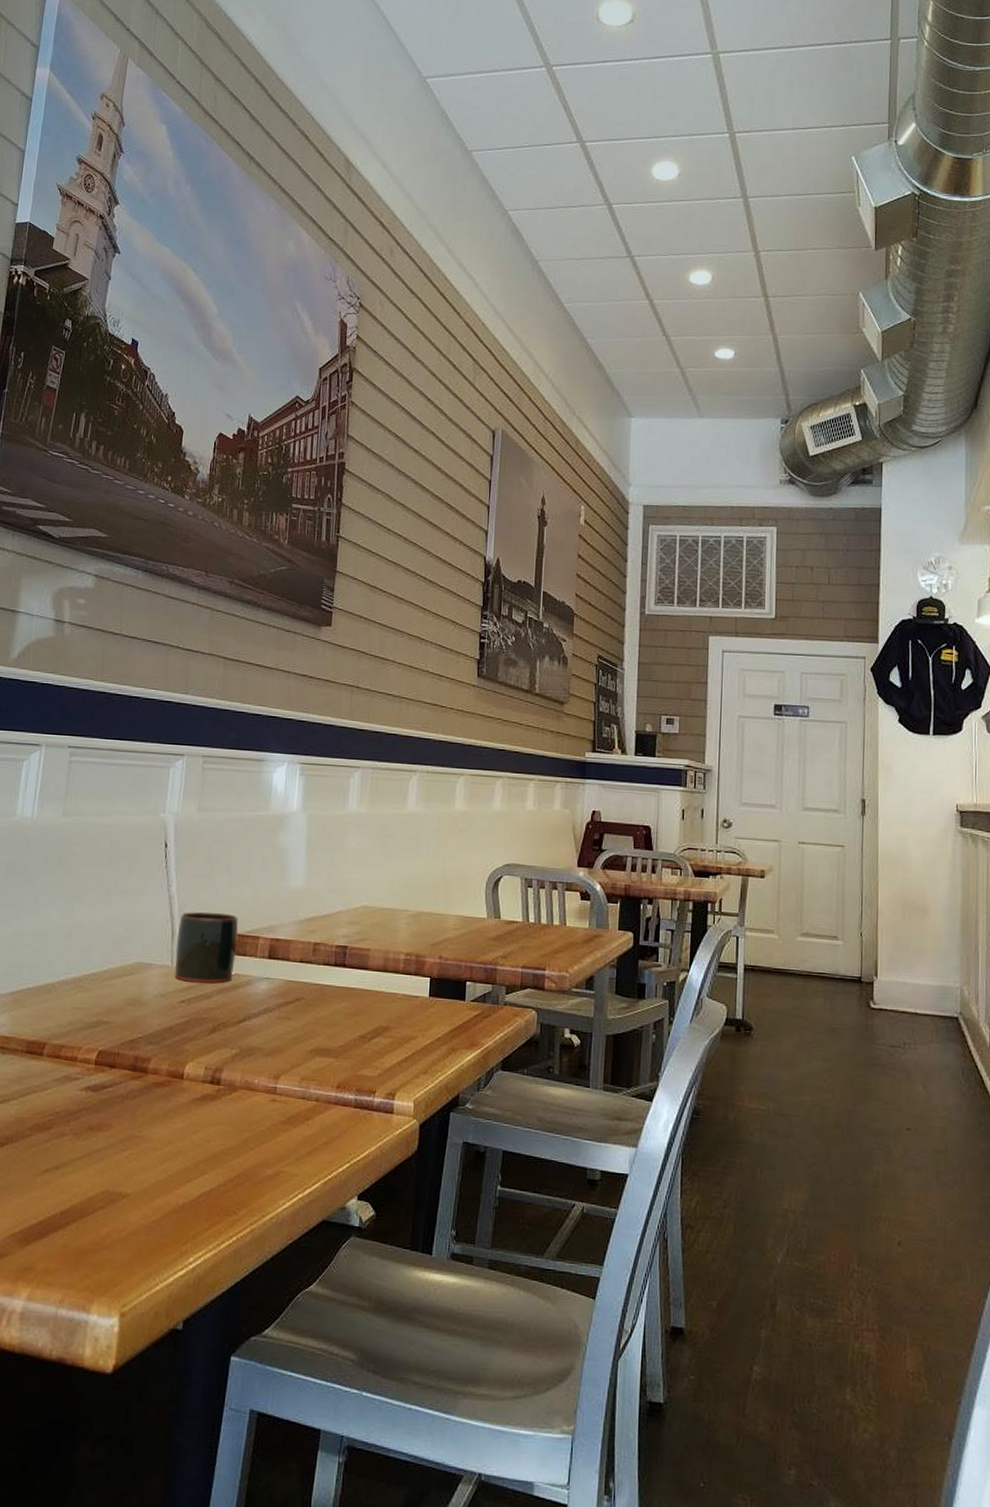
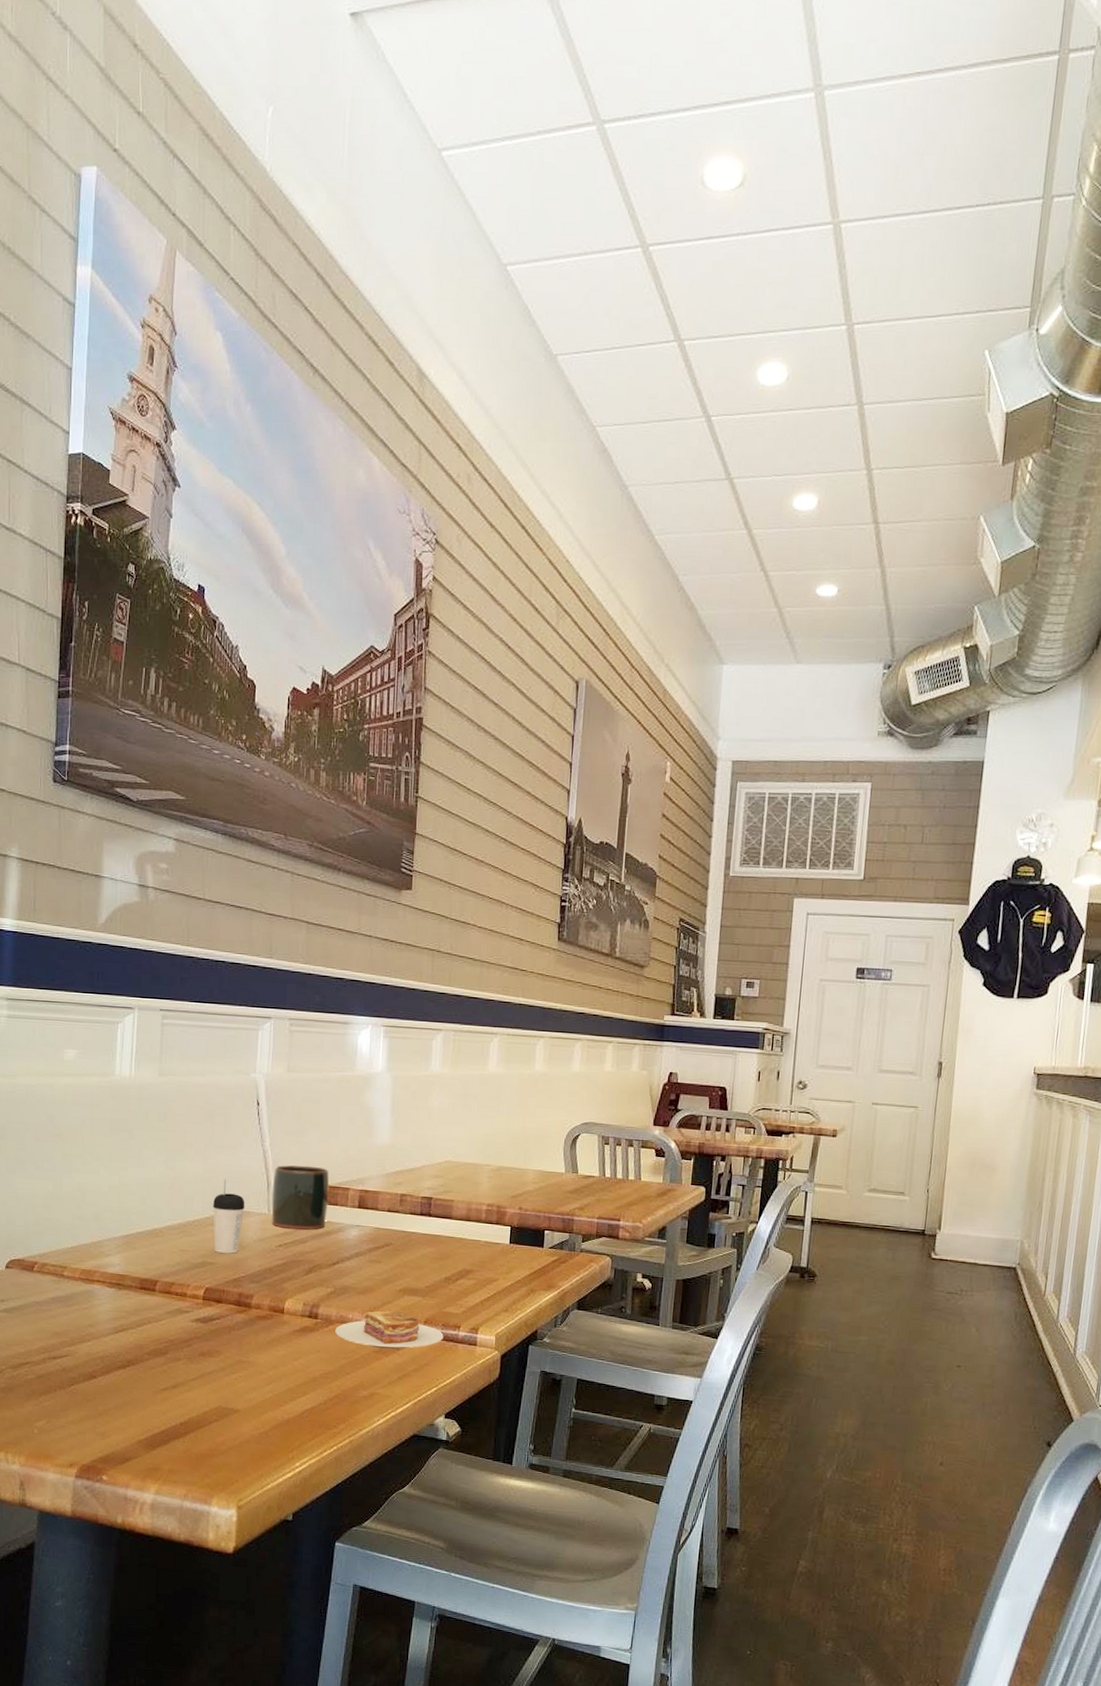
beverage cup: none [110,927,147,1012] -> present [213,1179,245,1254]
bread: none [238,1075,357,1120] -> present [334,1311,444,1350]

